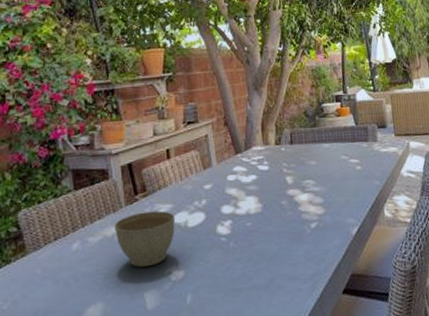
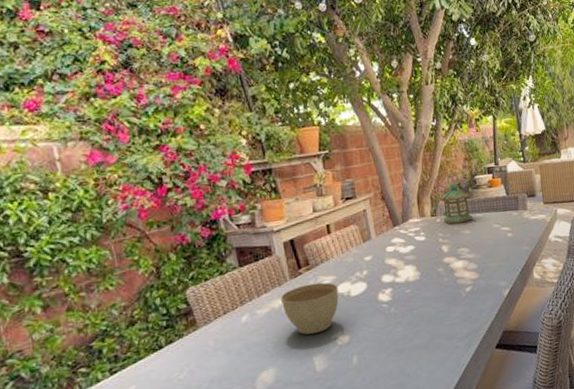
lantern: none [282,100,320,154] -> present [437,173,473,224]

